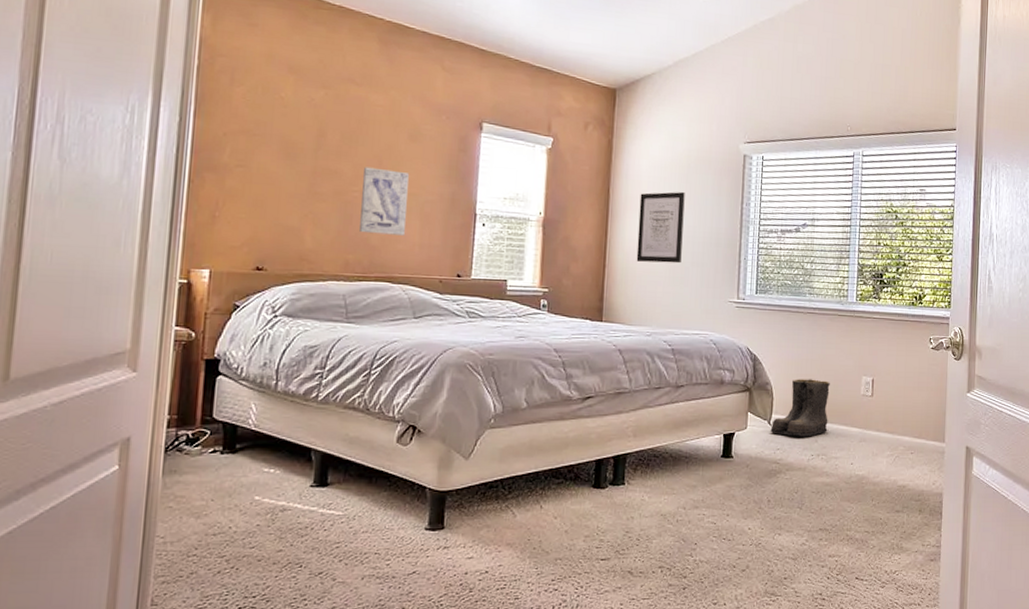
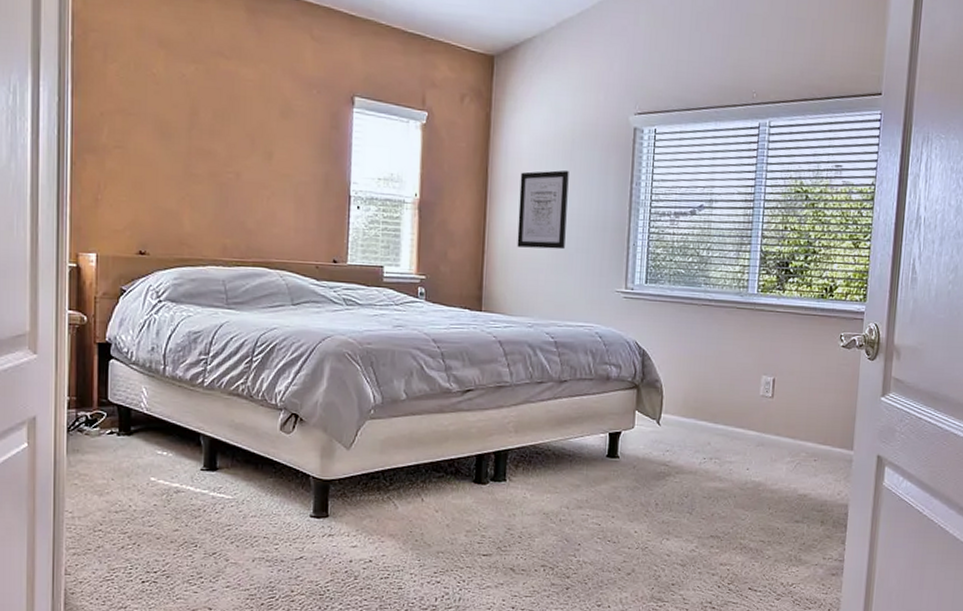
wall art: present [360,167,410,236] -> none [236,146,283,219]
boots: present [770,379,830,437] -> none [659,376,726,439]

